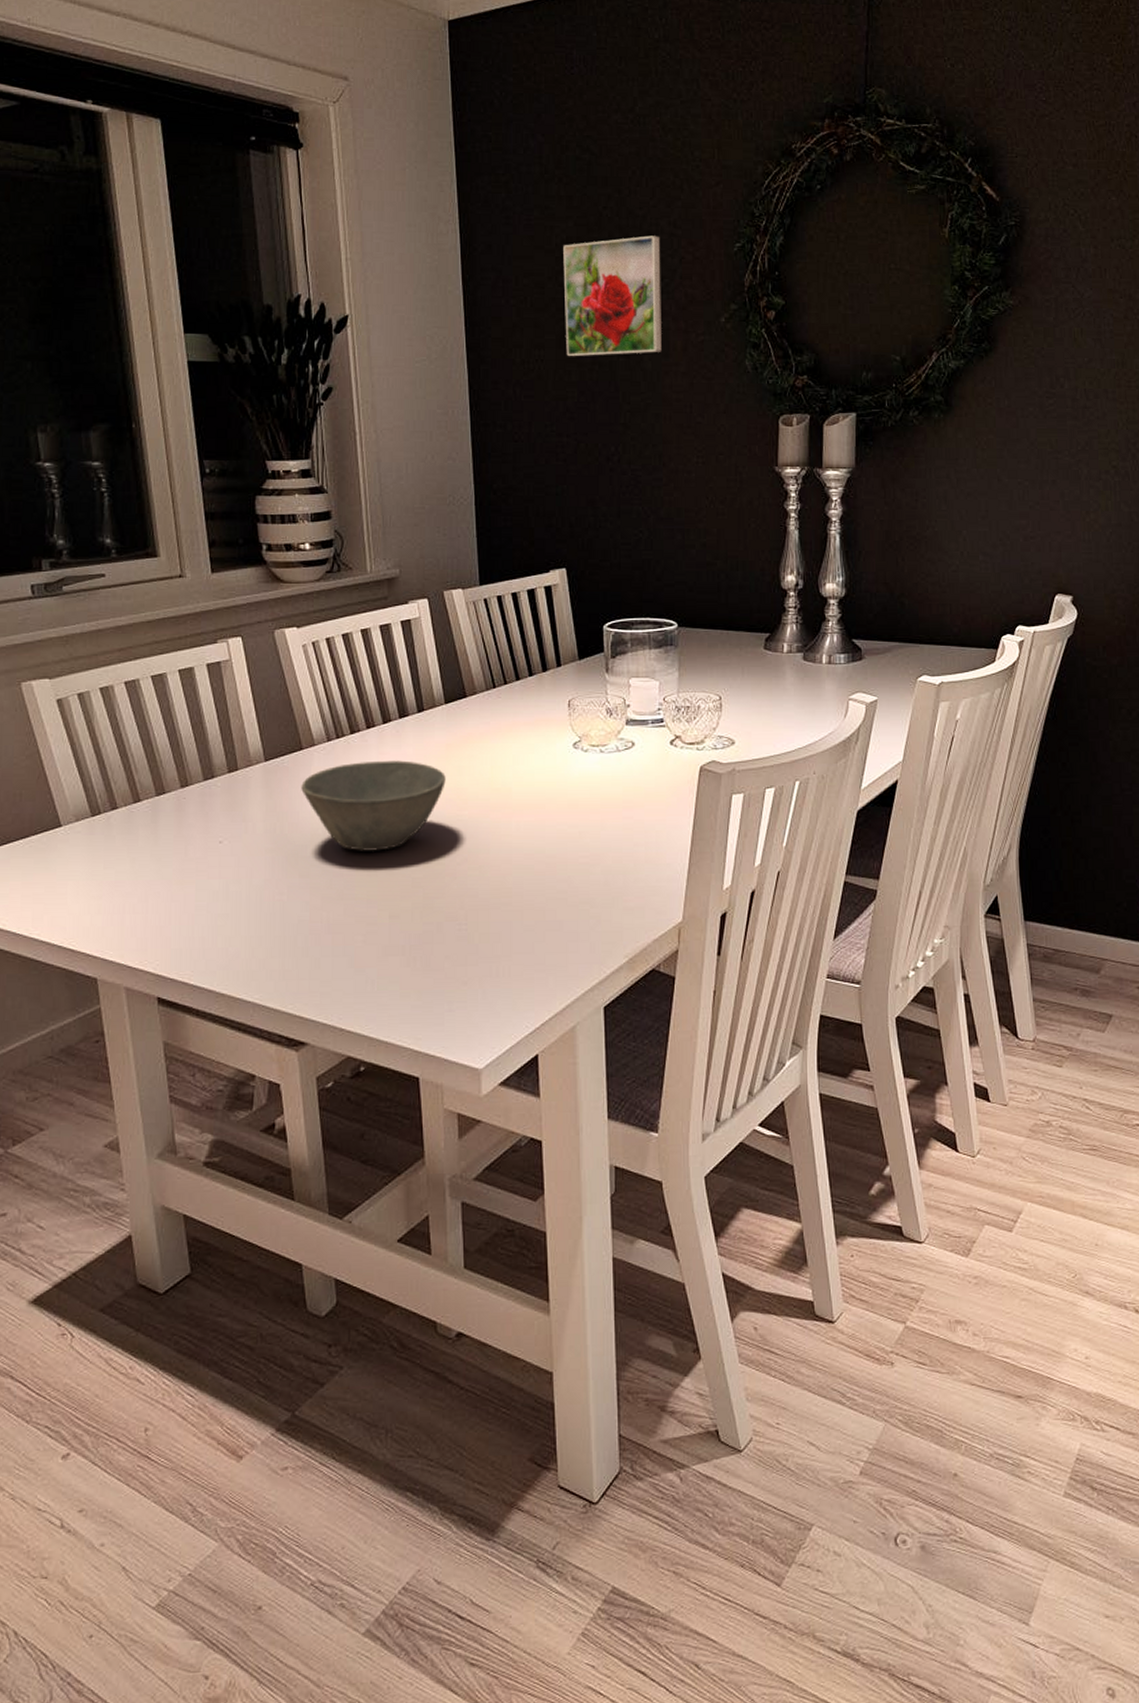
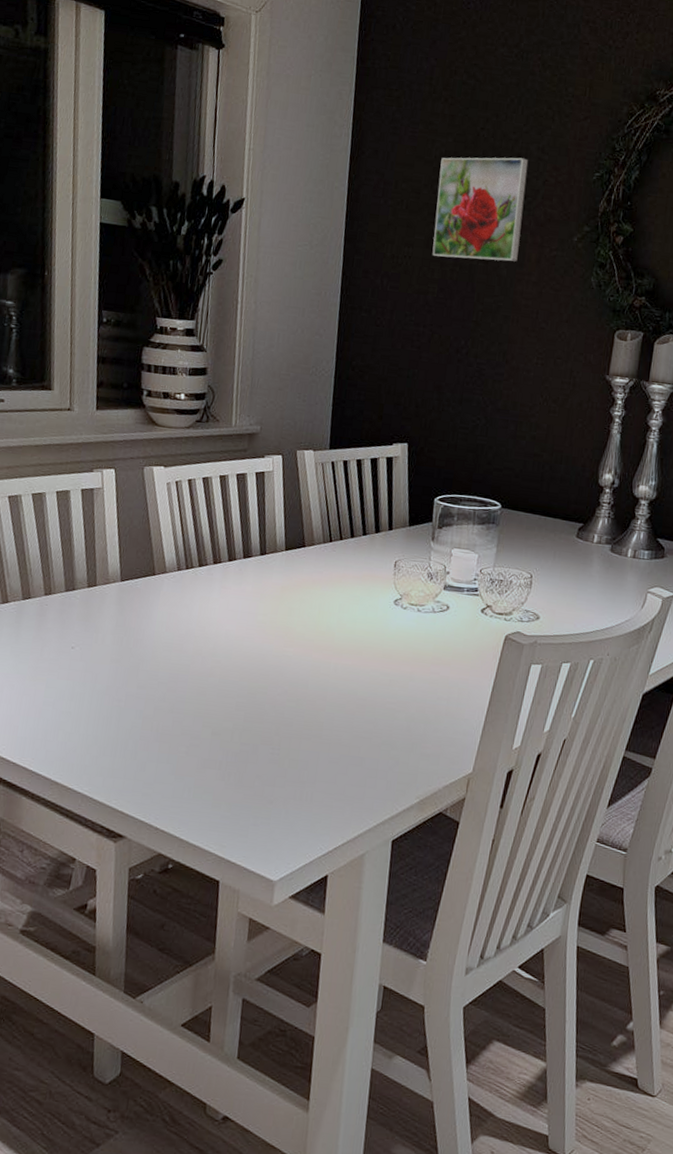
bowl: present [301,760,446,851] -> none [149,592,278,674]

